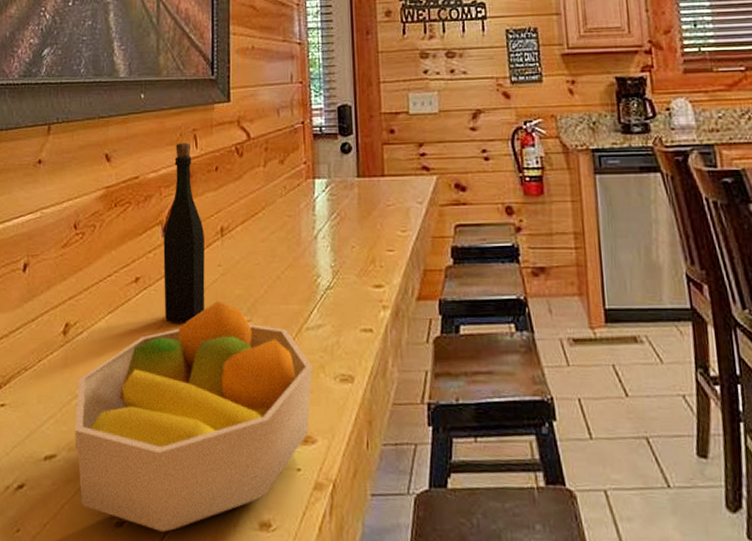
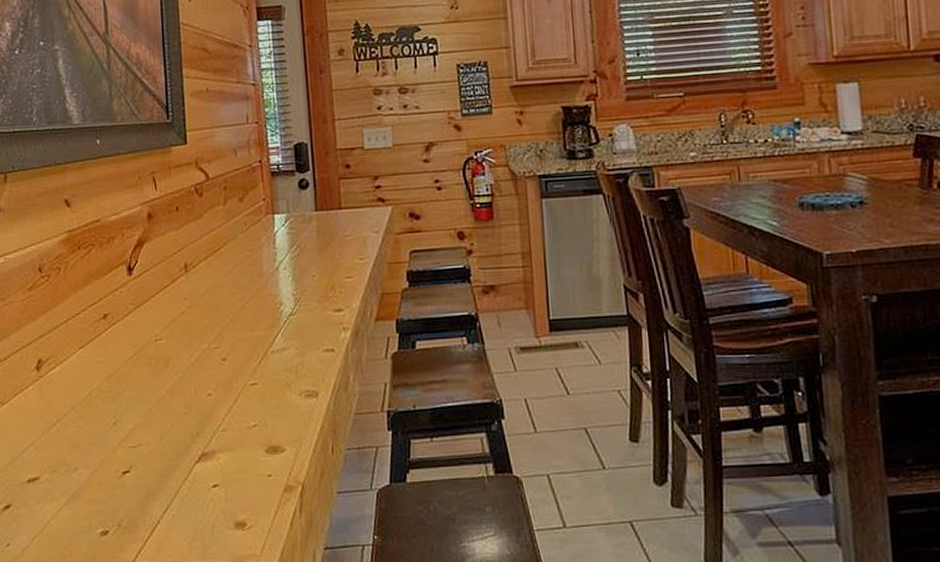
fruit bowl: present [75,300,313,532] -> none [54,331,280,537]
bottle: present [163,142,205,323] -> none [128,185,174,354]

